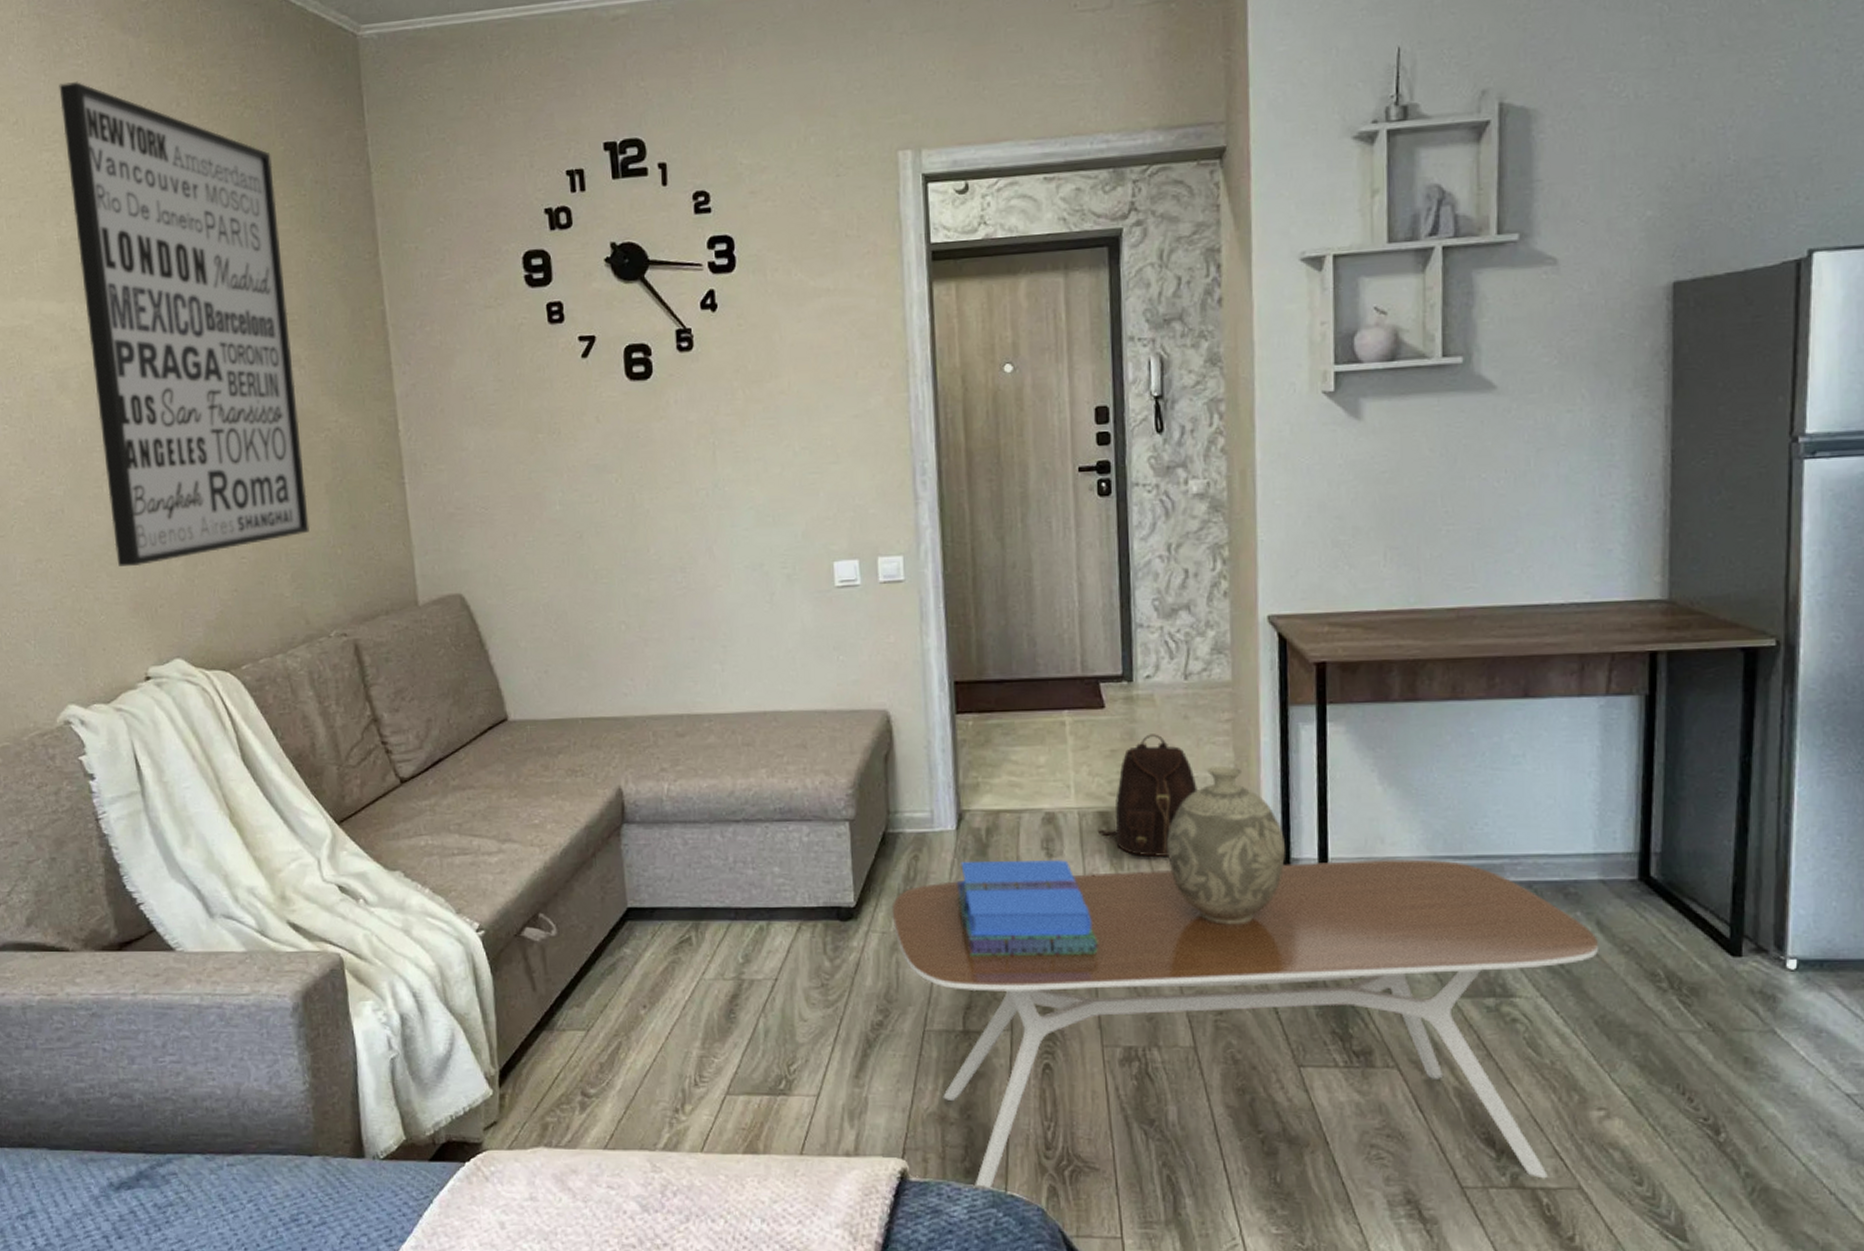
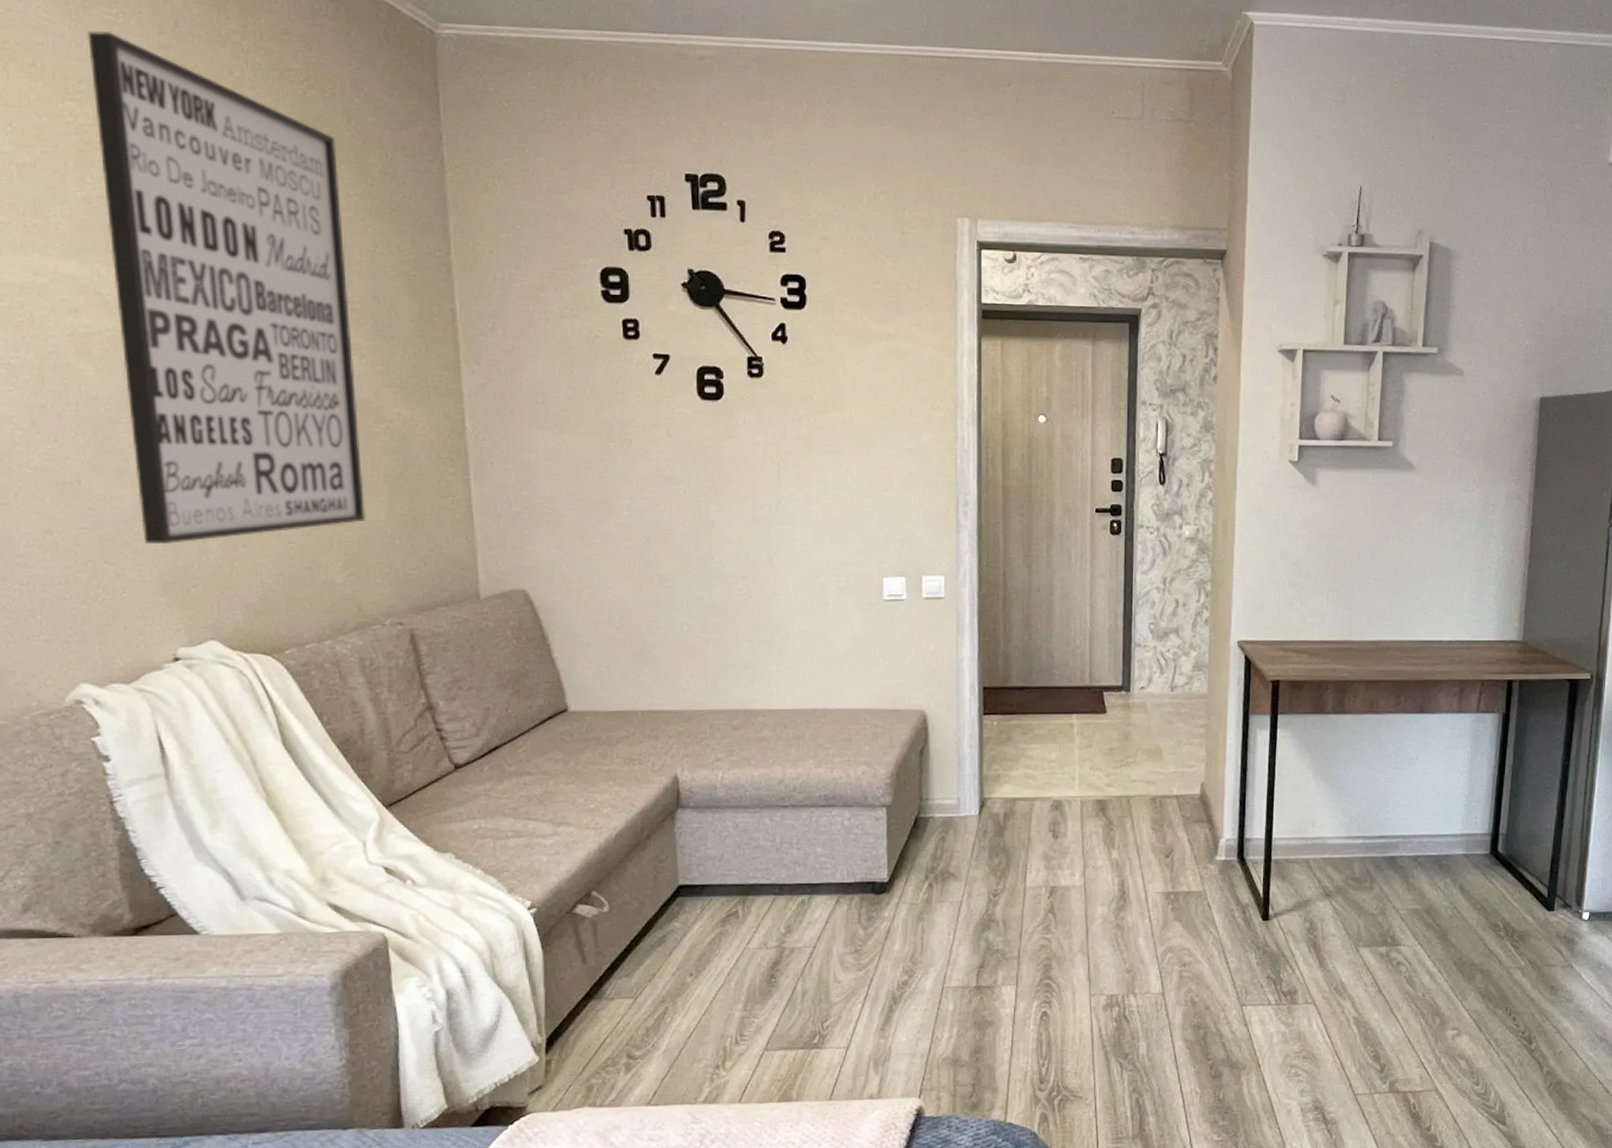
coffee table: present [891,858,1598,1189] -> none [920,838,1460,1120]
books: present [956,859,1098,956] -> none [976,839,1091,923]
backpack: present [1097,734,1198,858] -> none [1095,735,1176,838]
decorative vase: present [1166,765,1285,925] -> none [1149,762,1241,893]

